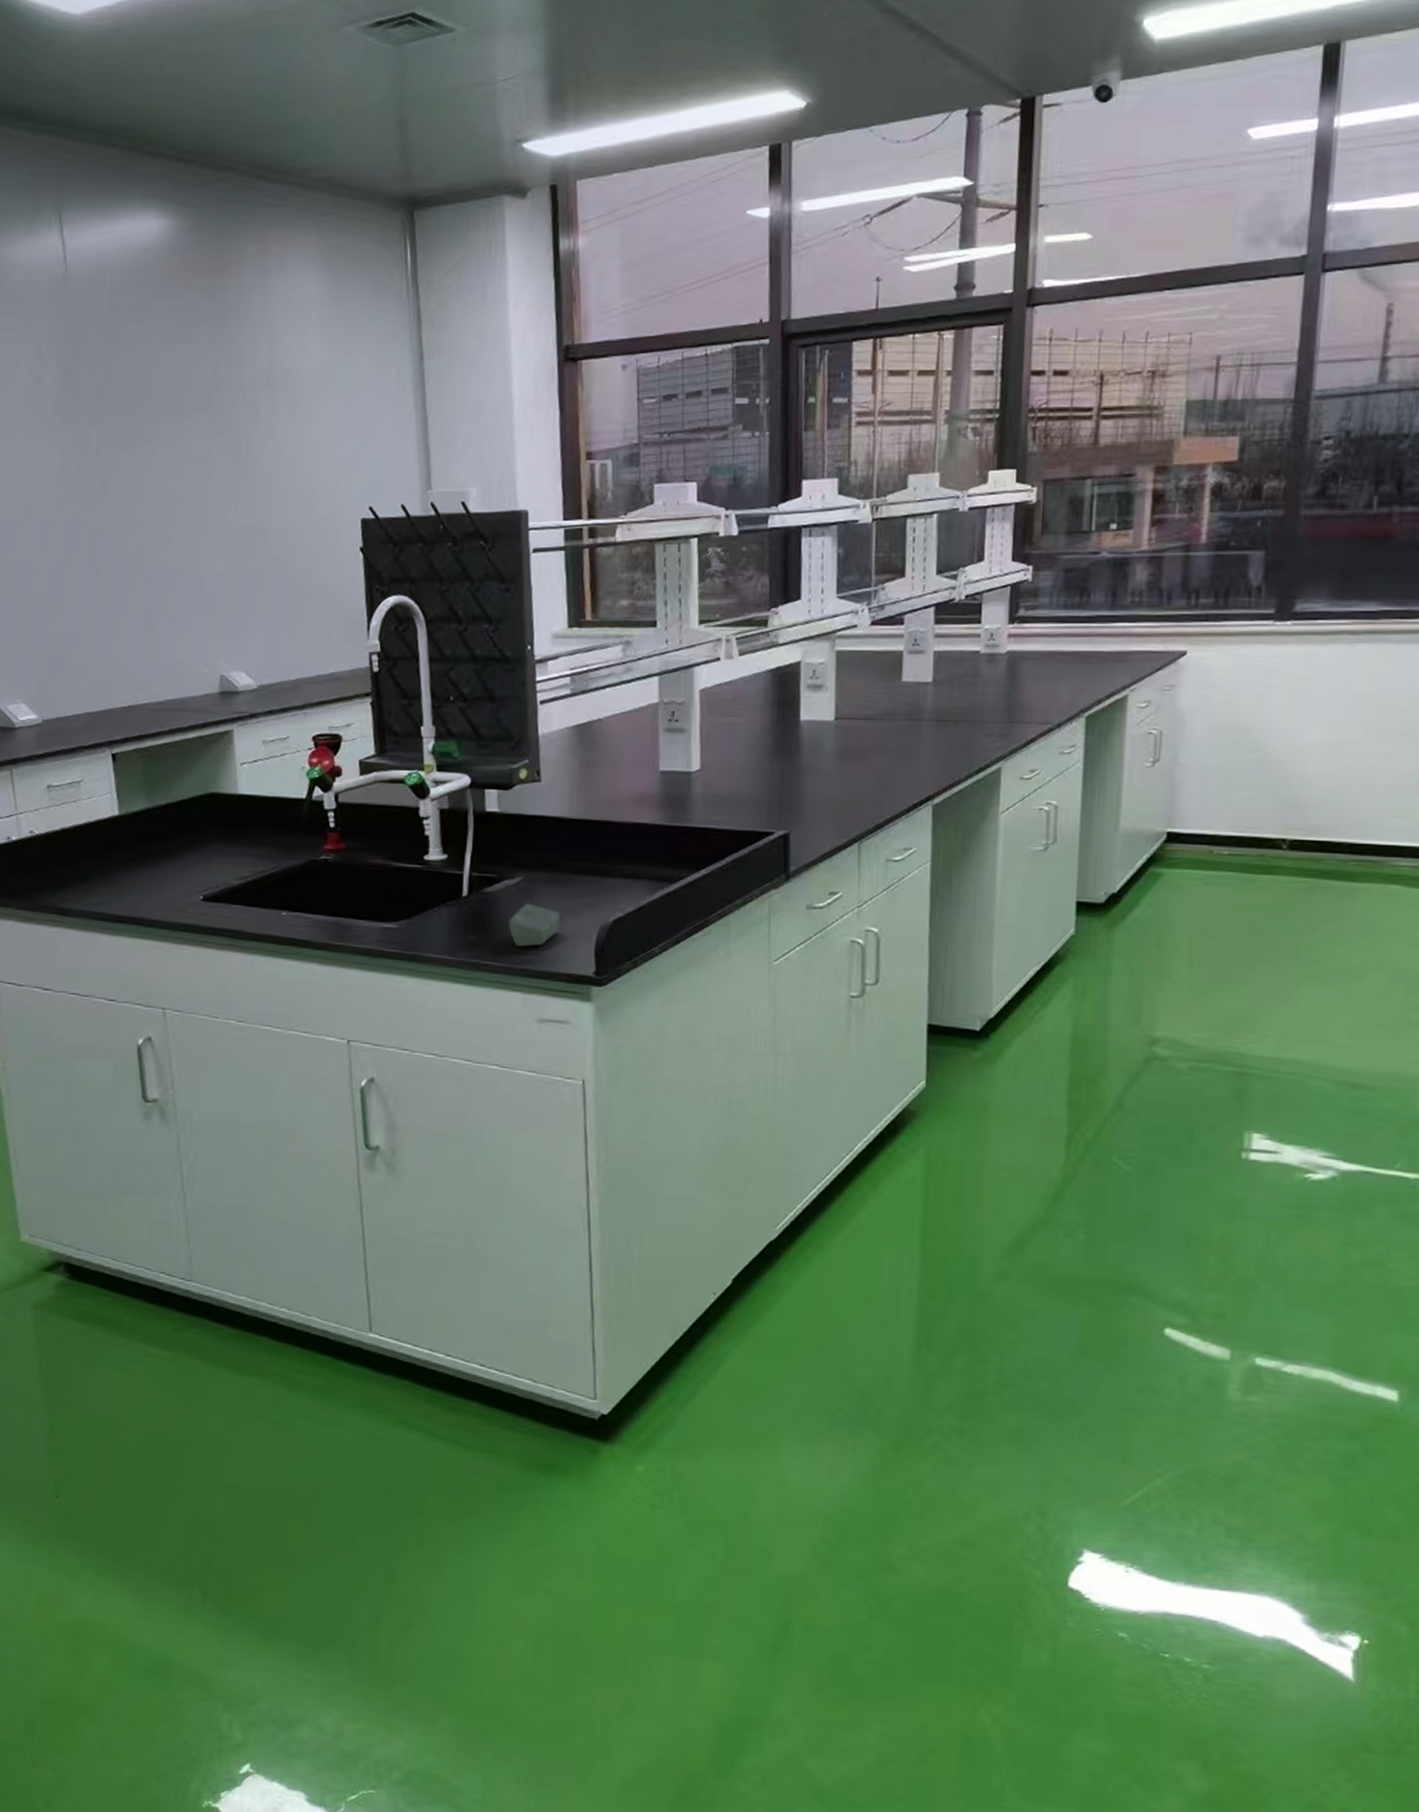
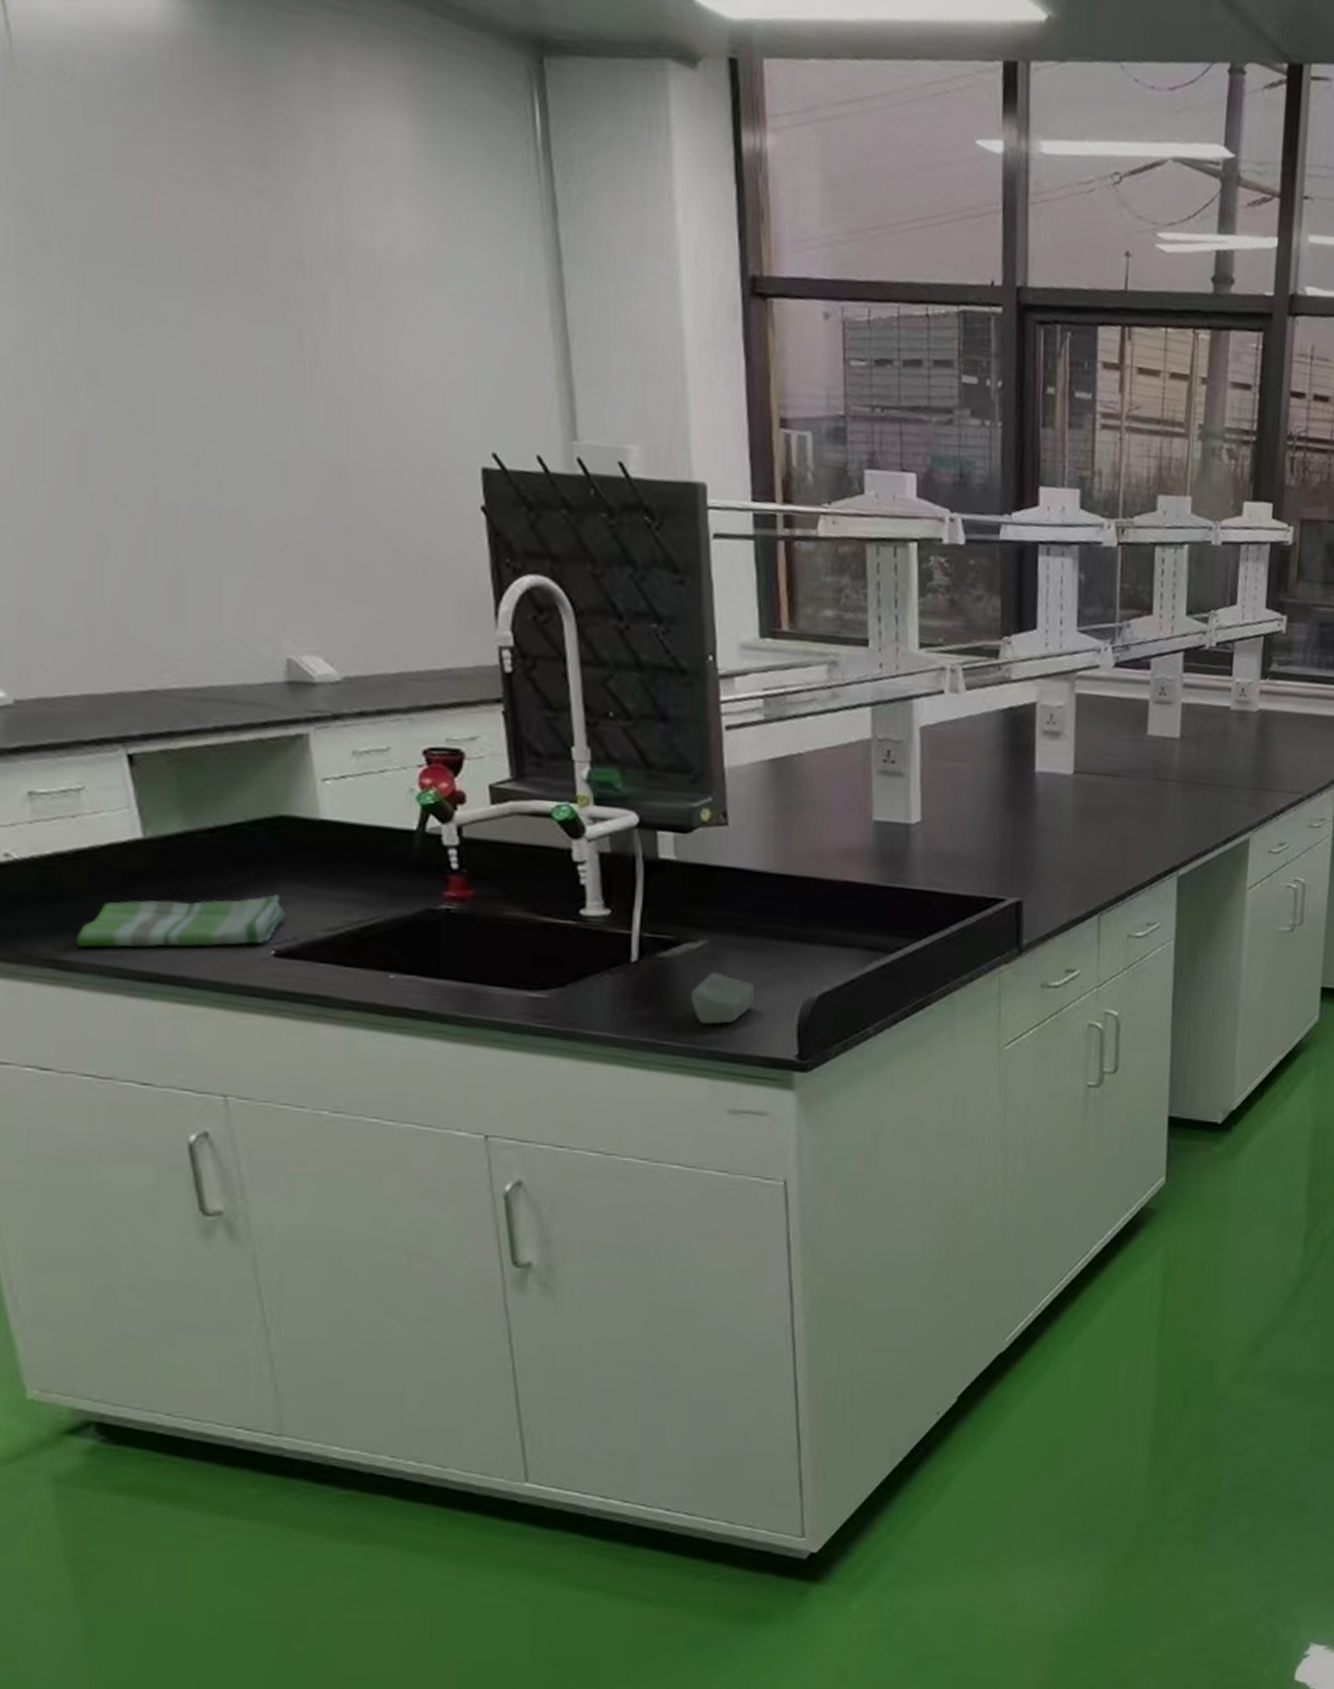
dish towel: none [72,853,212,898] -> present [76,894,286,948]

